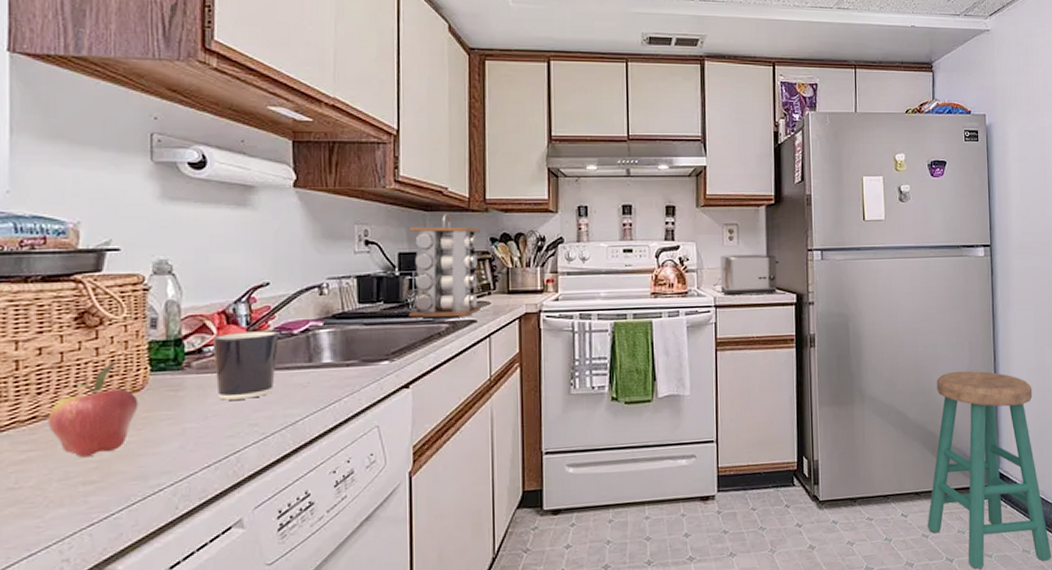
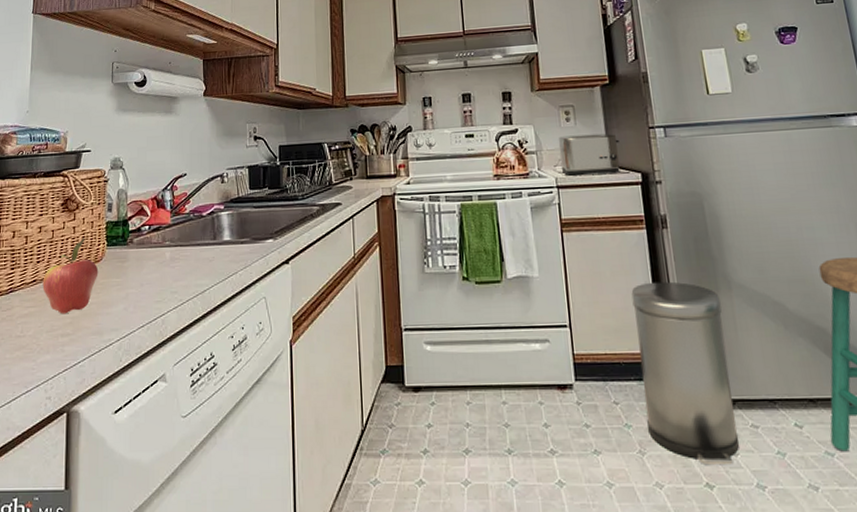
mug: present [212,330,280,400] -> none [147,213,193,271]
spice rack: present [408,213,482,319] -> none [287,110,344,202]
pedal bin: none [776,396,855,555] -> present [631,281,739,464]

